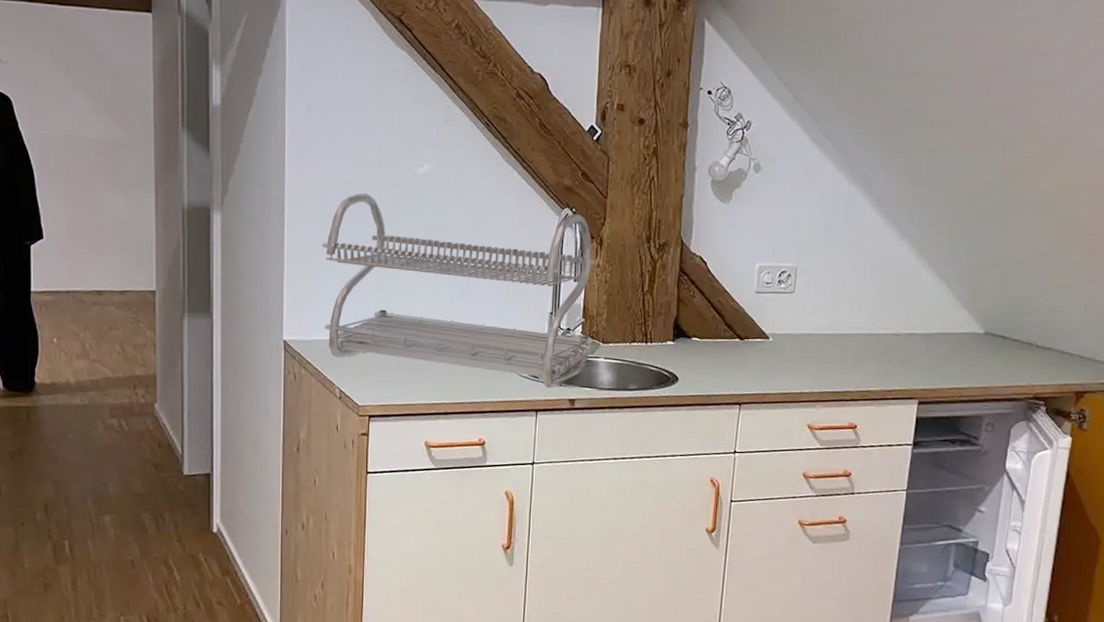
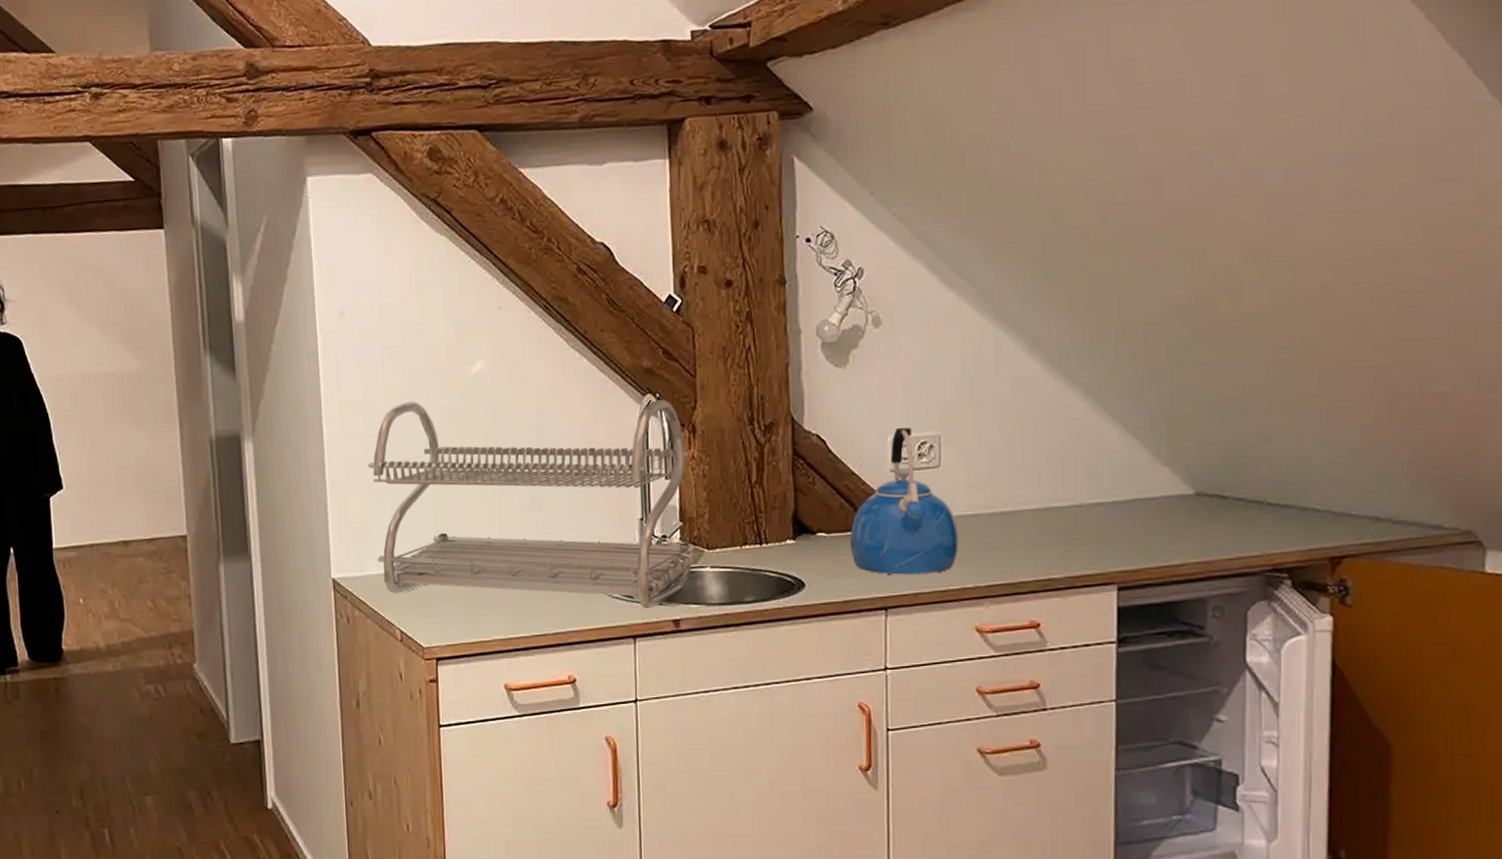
kettle: none [717,257,803,379] -> present [849,427,959,575]

